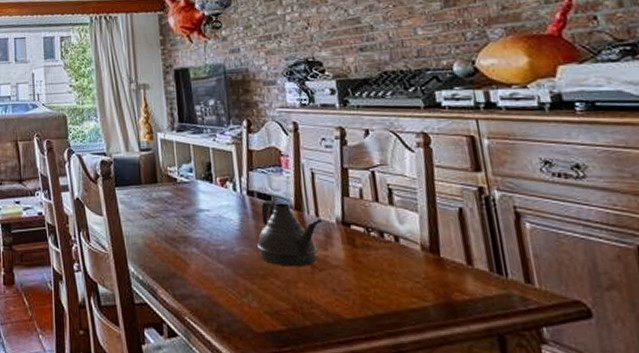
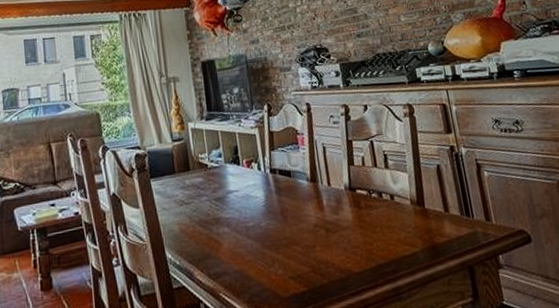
teapot: present [256,201,323,267] -> none [279,176,334,234]

